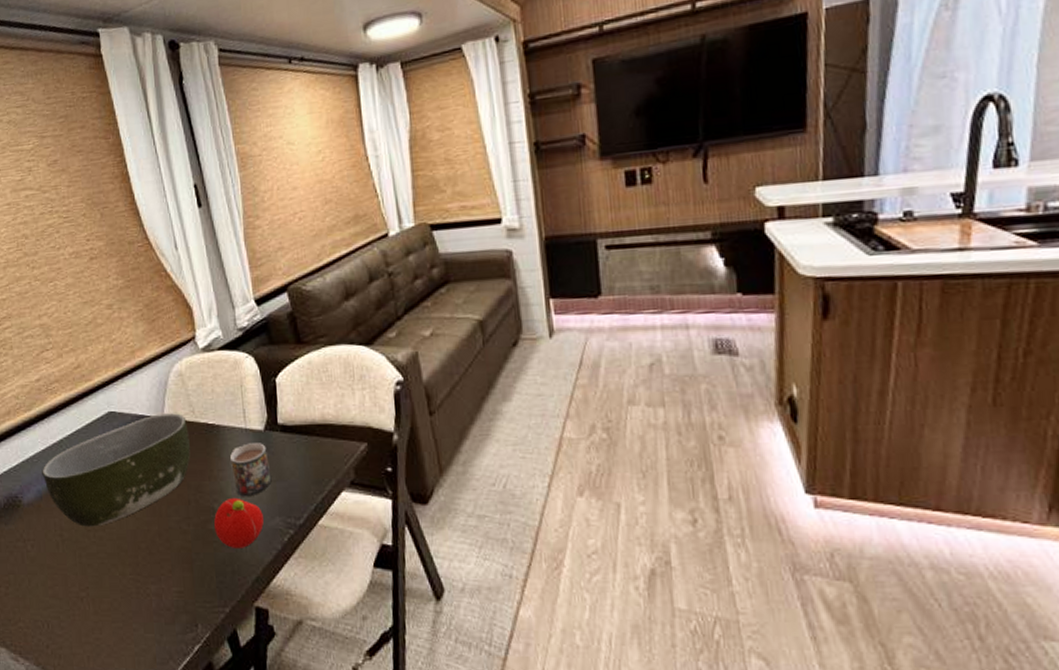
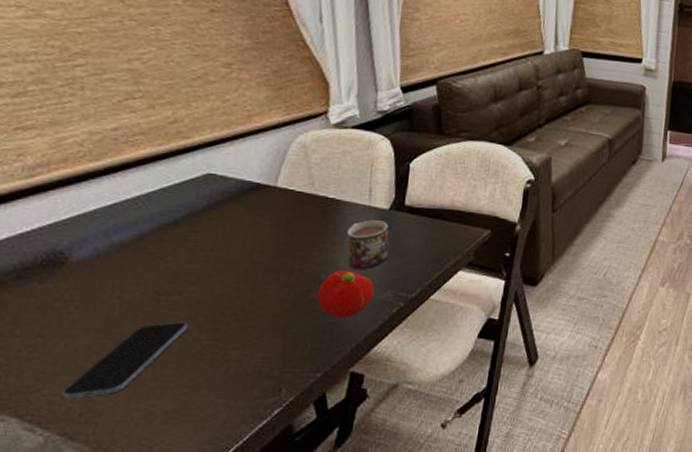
smartphone: none [32,557,114,631] -> present [62,322,188,399]
bowl: present [42,413,191,527] -> none [104,182,304,290]

